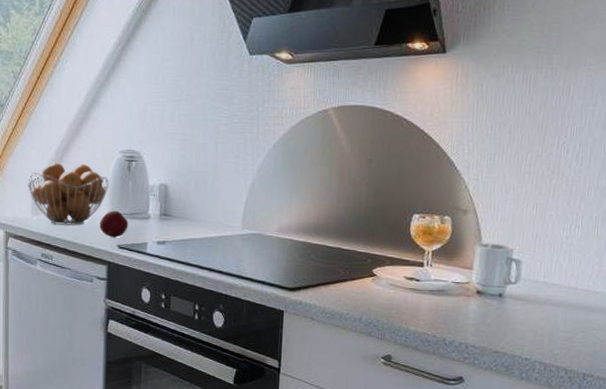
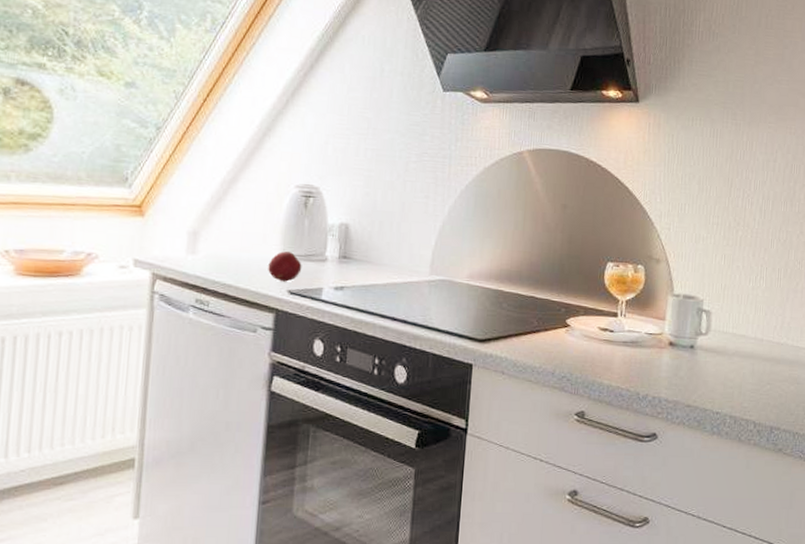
fruit basket: present [27,162,109,226] -> none [183,194,282,267]

